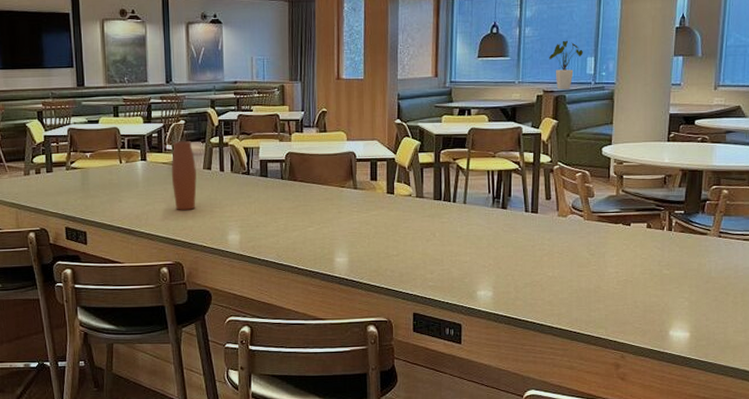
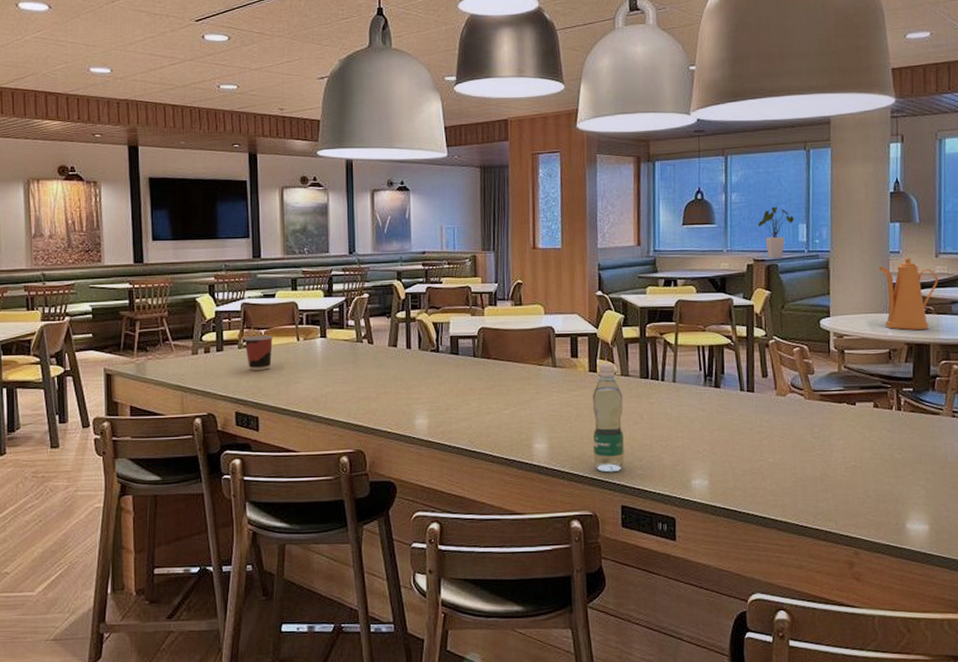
cup: none [71,157,98,190] -> present [244,334,273,370]
vase: present [171,141,197,210] -> none [353,316,381,392]
bottle: none [388,186,418,284] -> present [592,363,624,473]
coffee pot: none [659,89,716,158] -> present [877,257,939,331]

